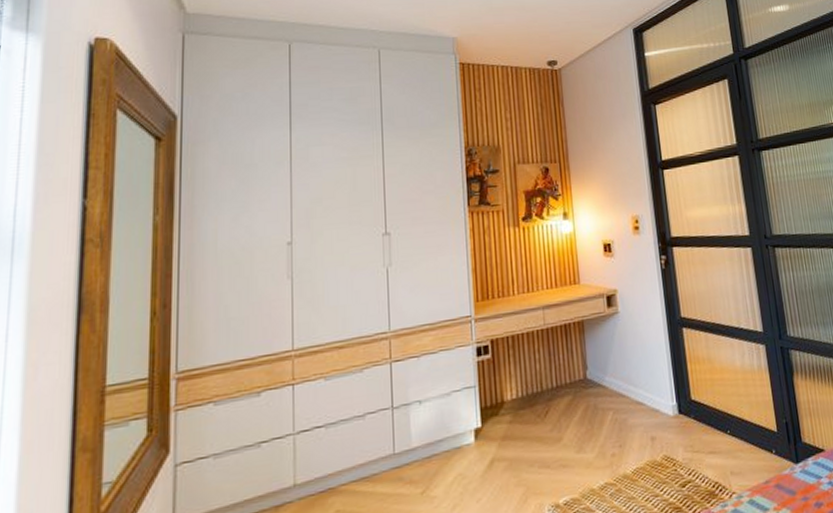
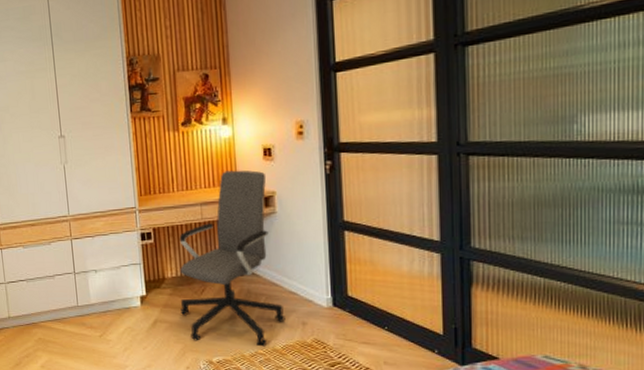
office chair: none [520,267,634,481] -> present [179,170,285,347]

